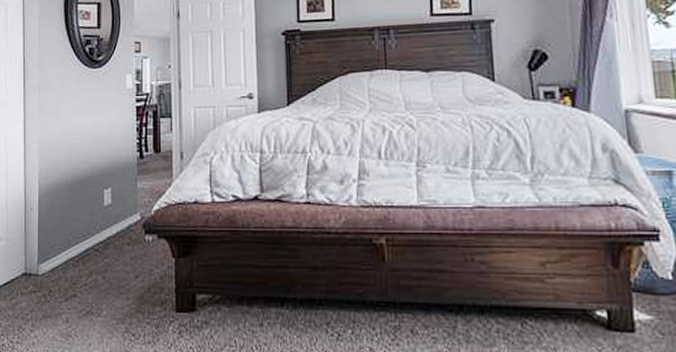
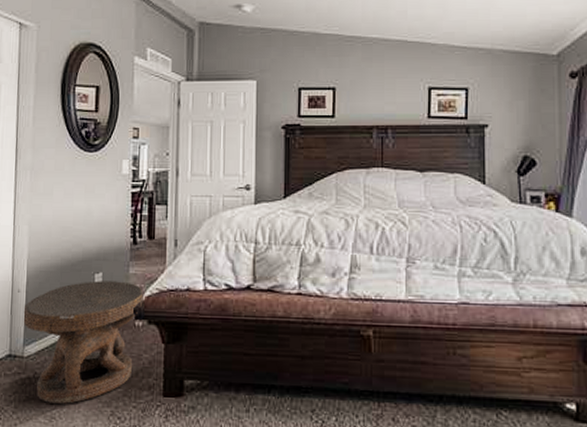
carved stool: none [37,196,152,322] -> present [23,281,144,404]

